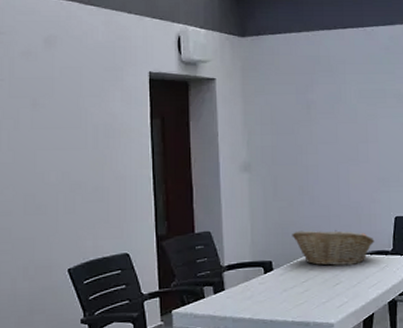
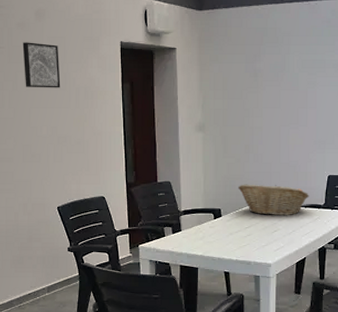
wall art: none [27,73,75,127] -> present [22,42,61,88]

